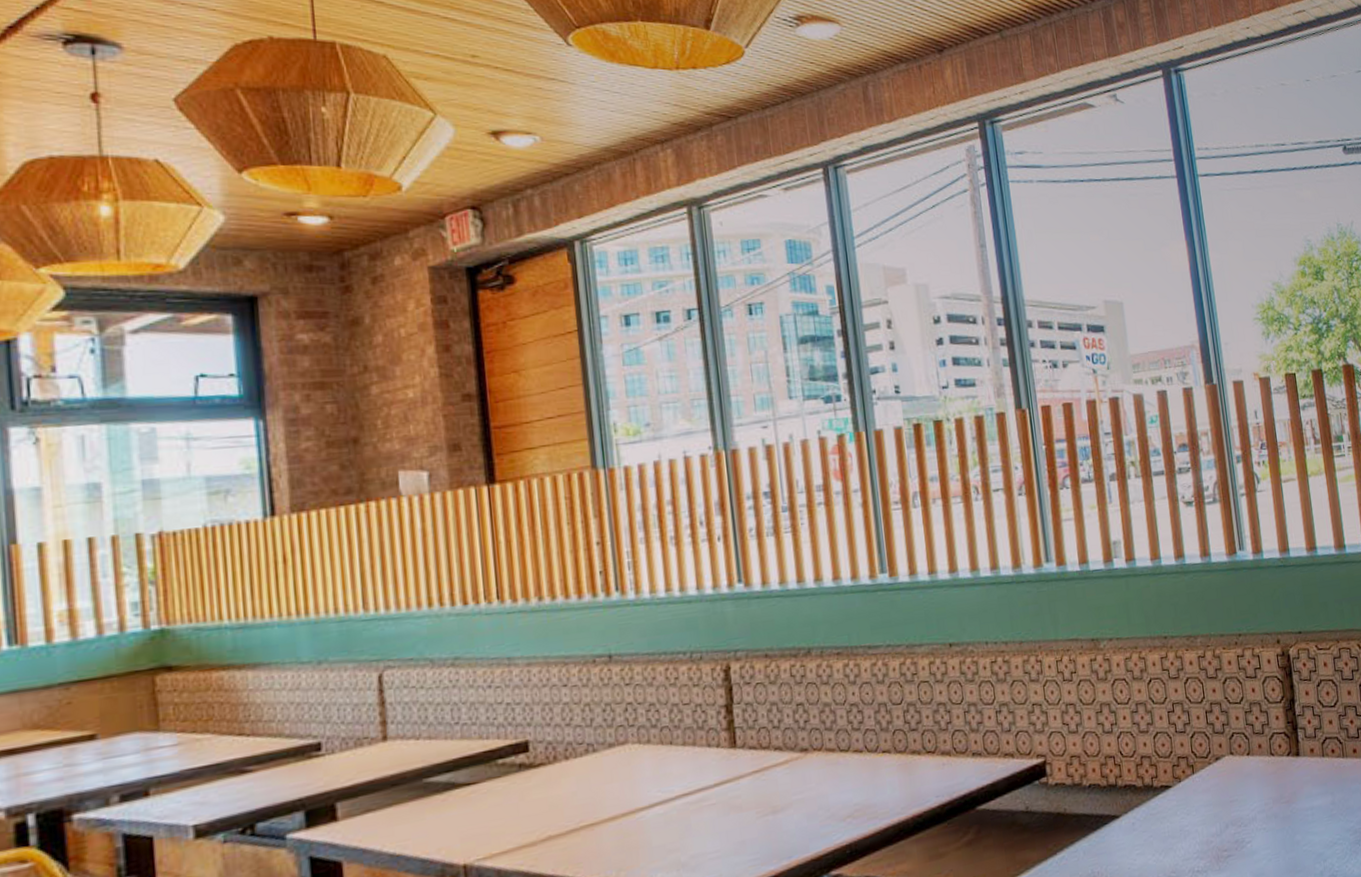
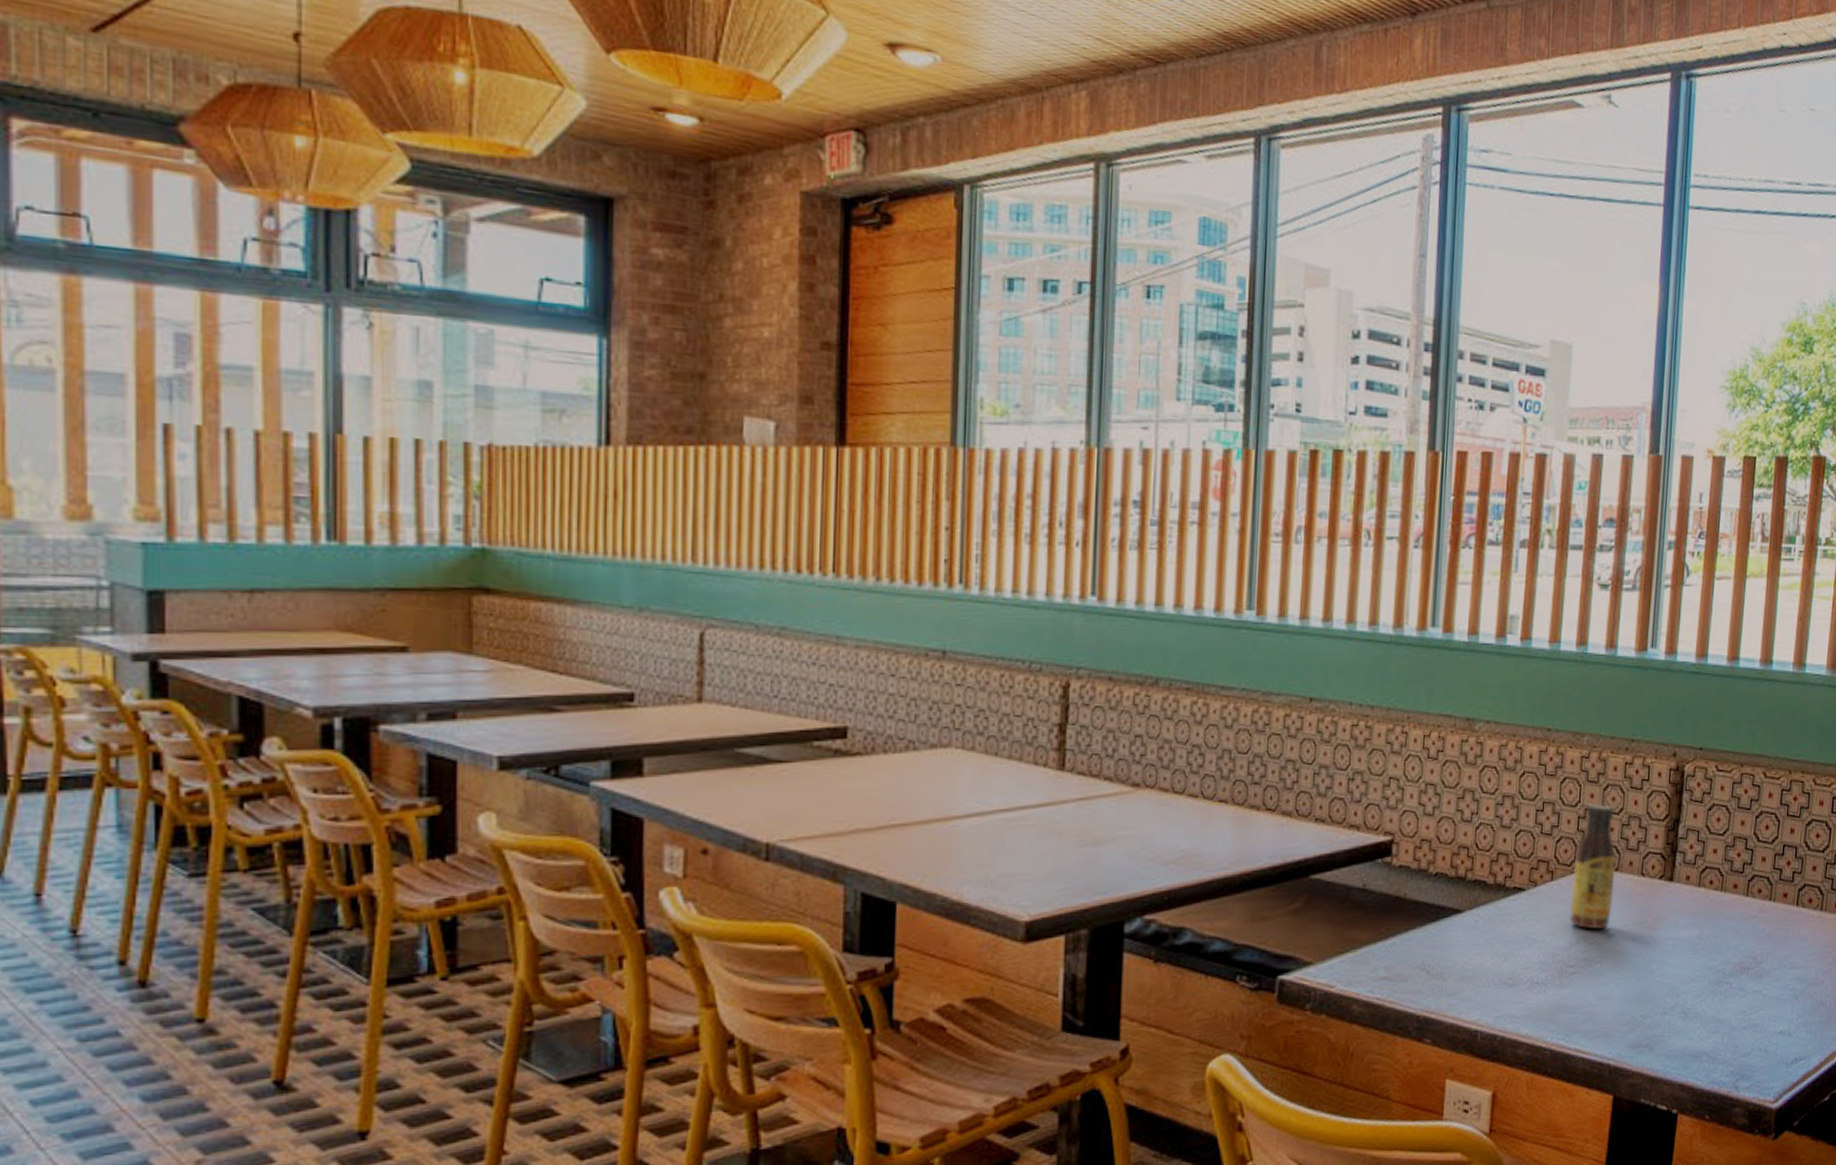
sauce bottle: none [1209,696,1252,813] -> present [1569,804,1616,930]

